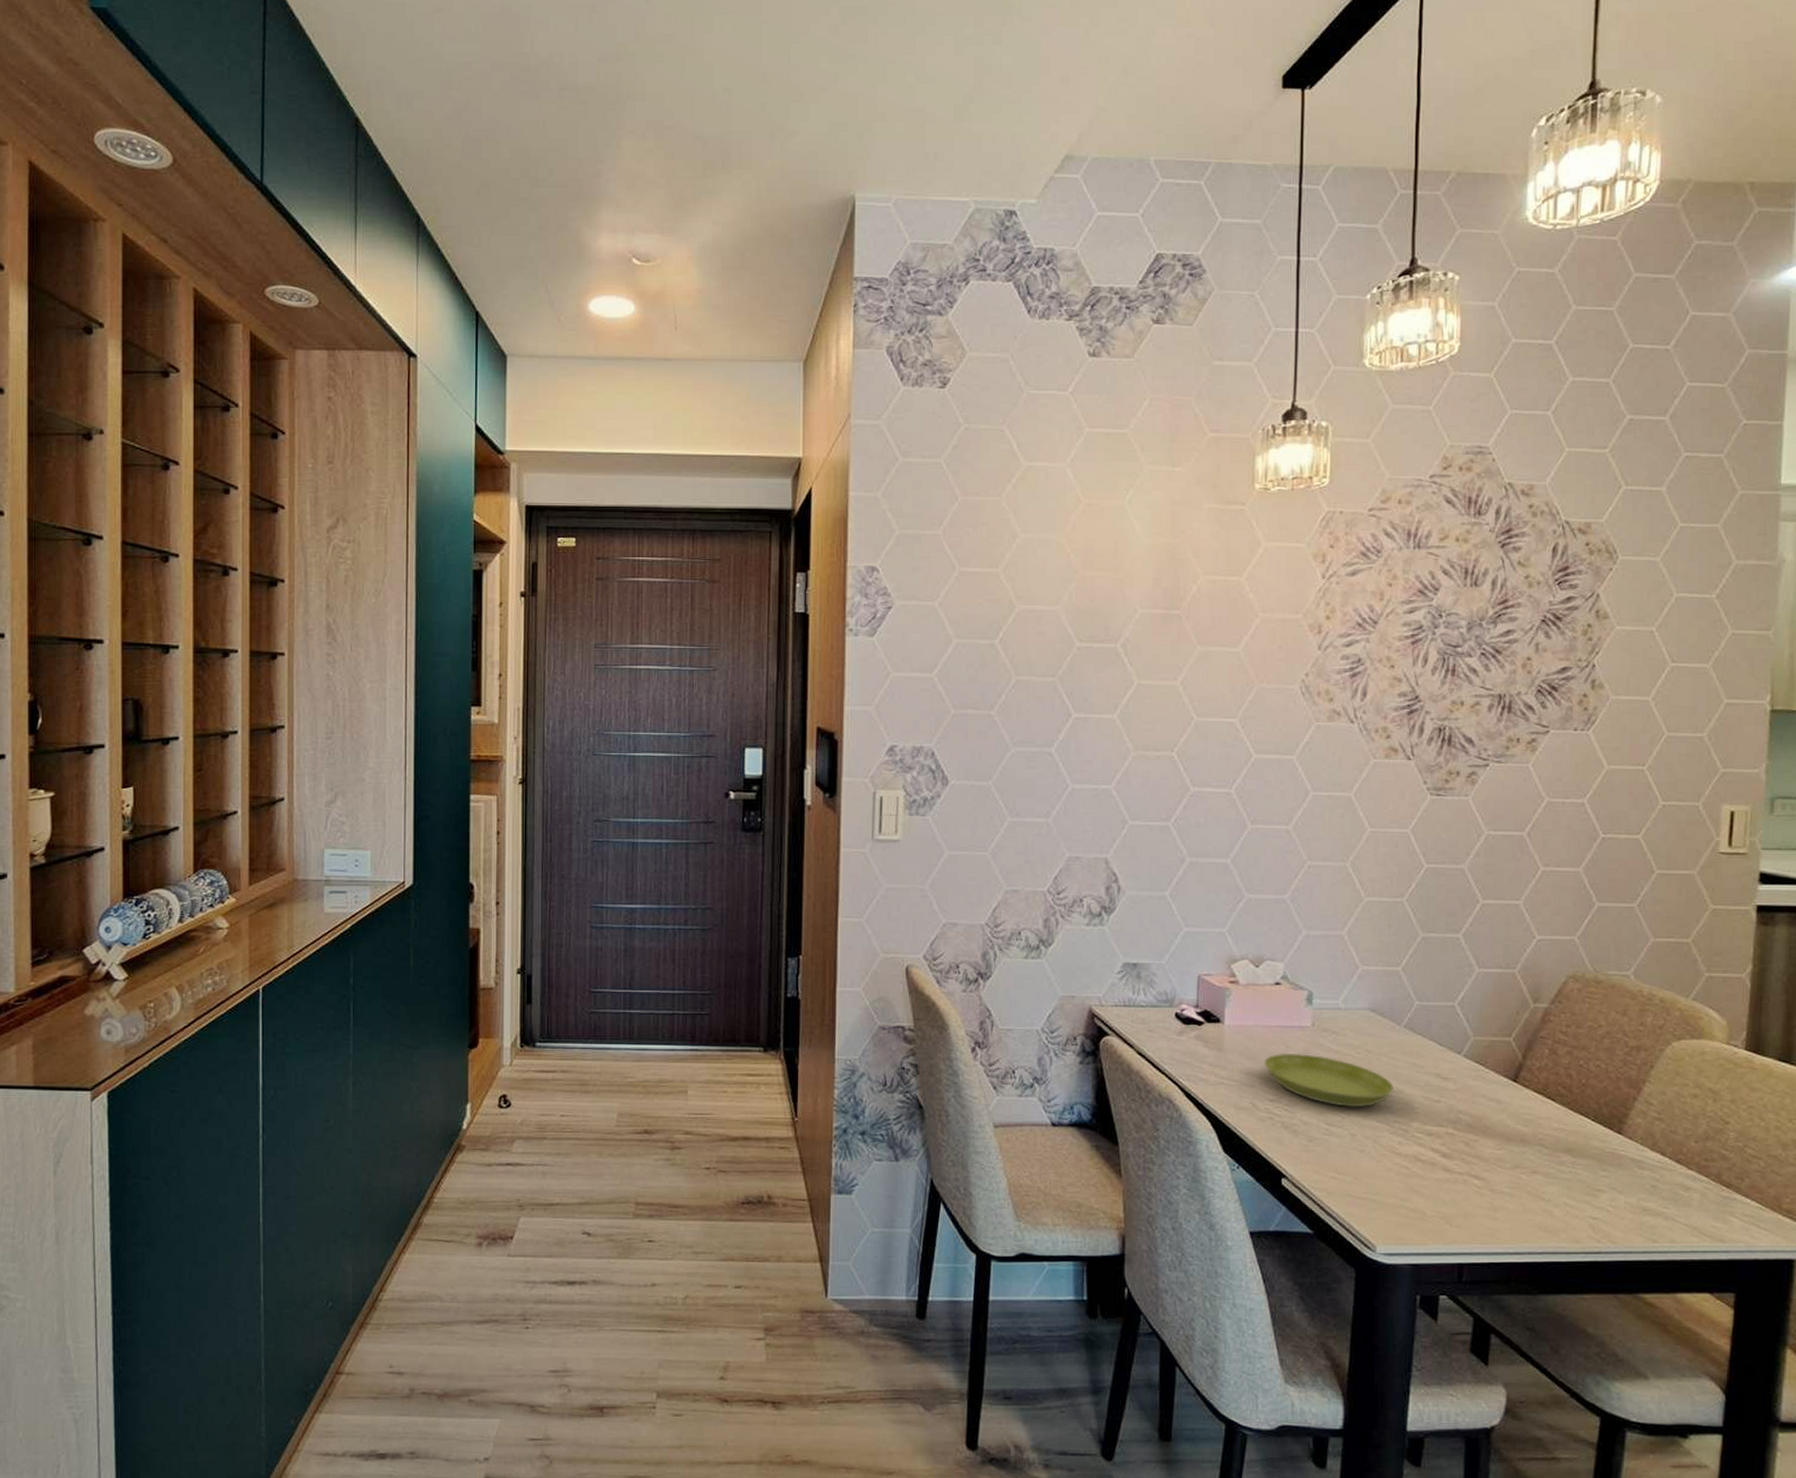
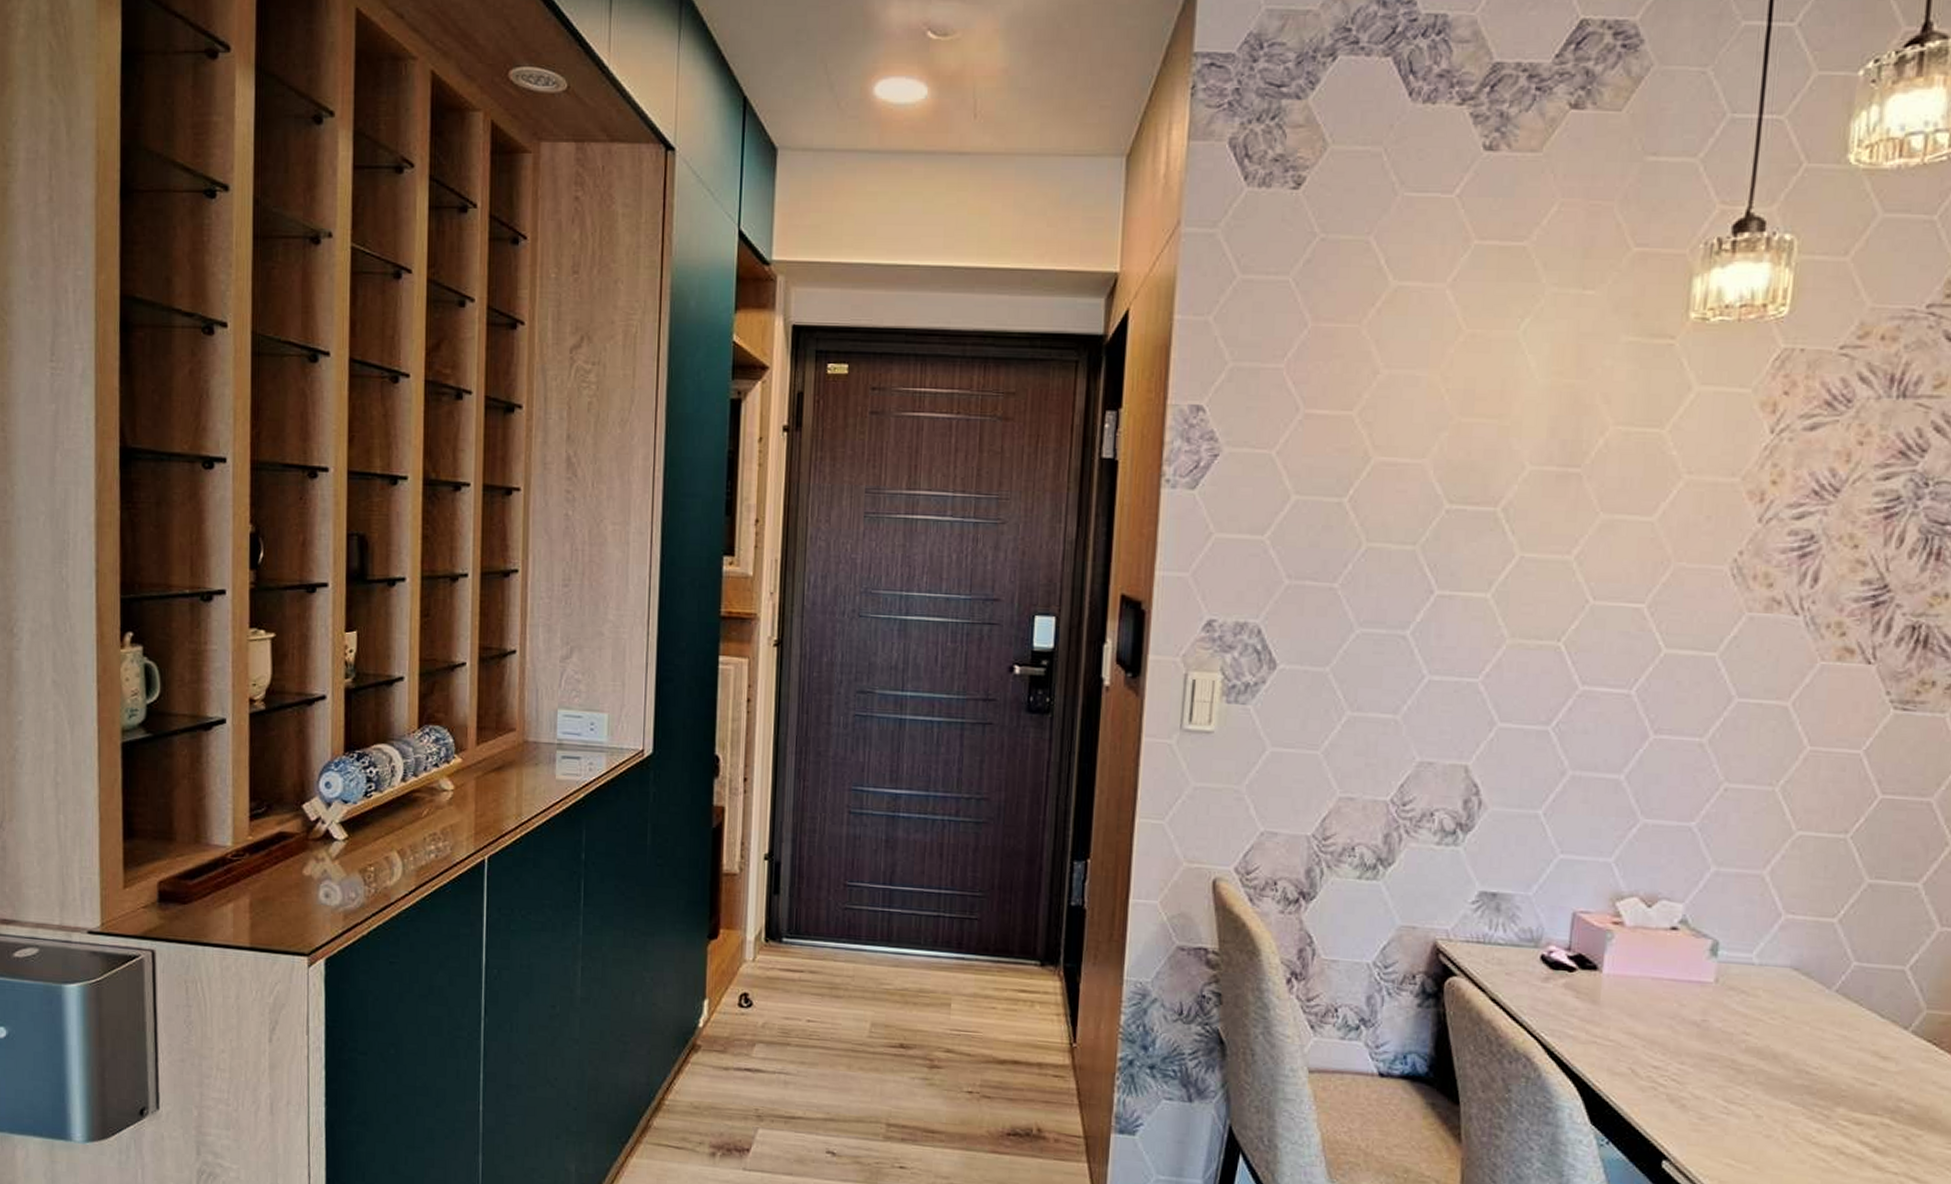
saucer: present [1264,1053,1394,1108] -> none [1649,1012,1816,1085]

